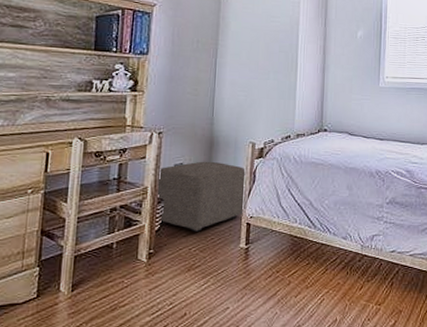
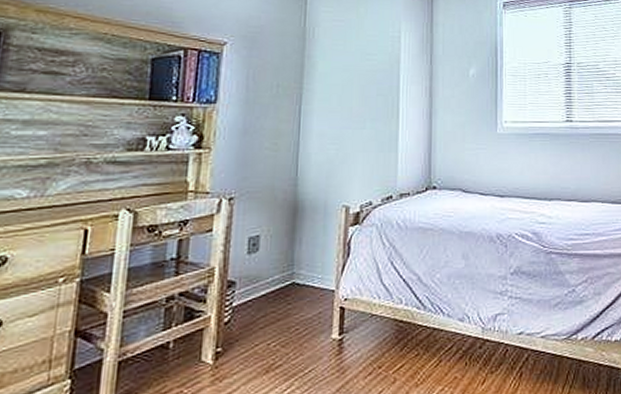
ottoman: present [158,161,246,232] -> none [228,231,338,322]

